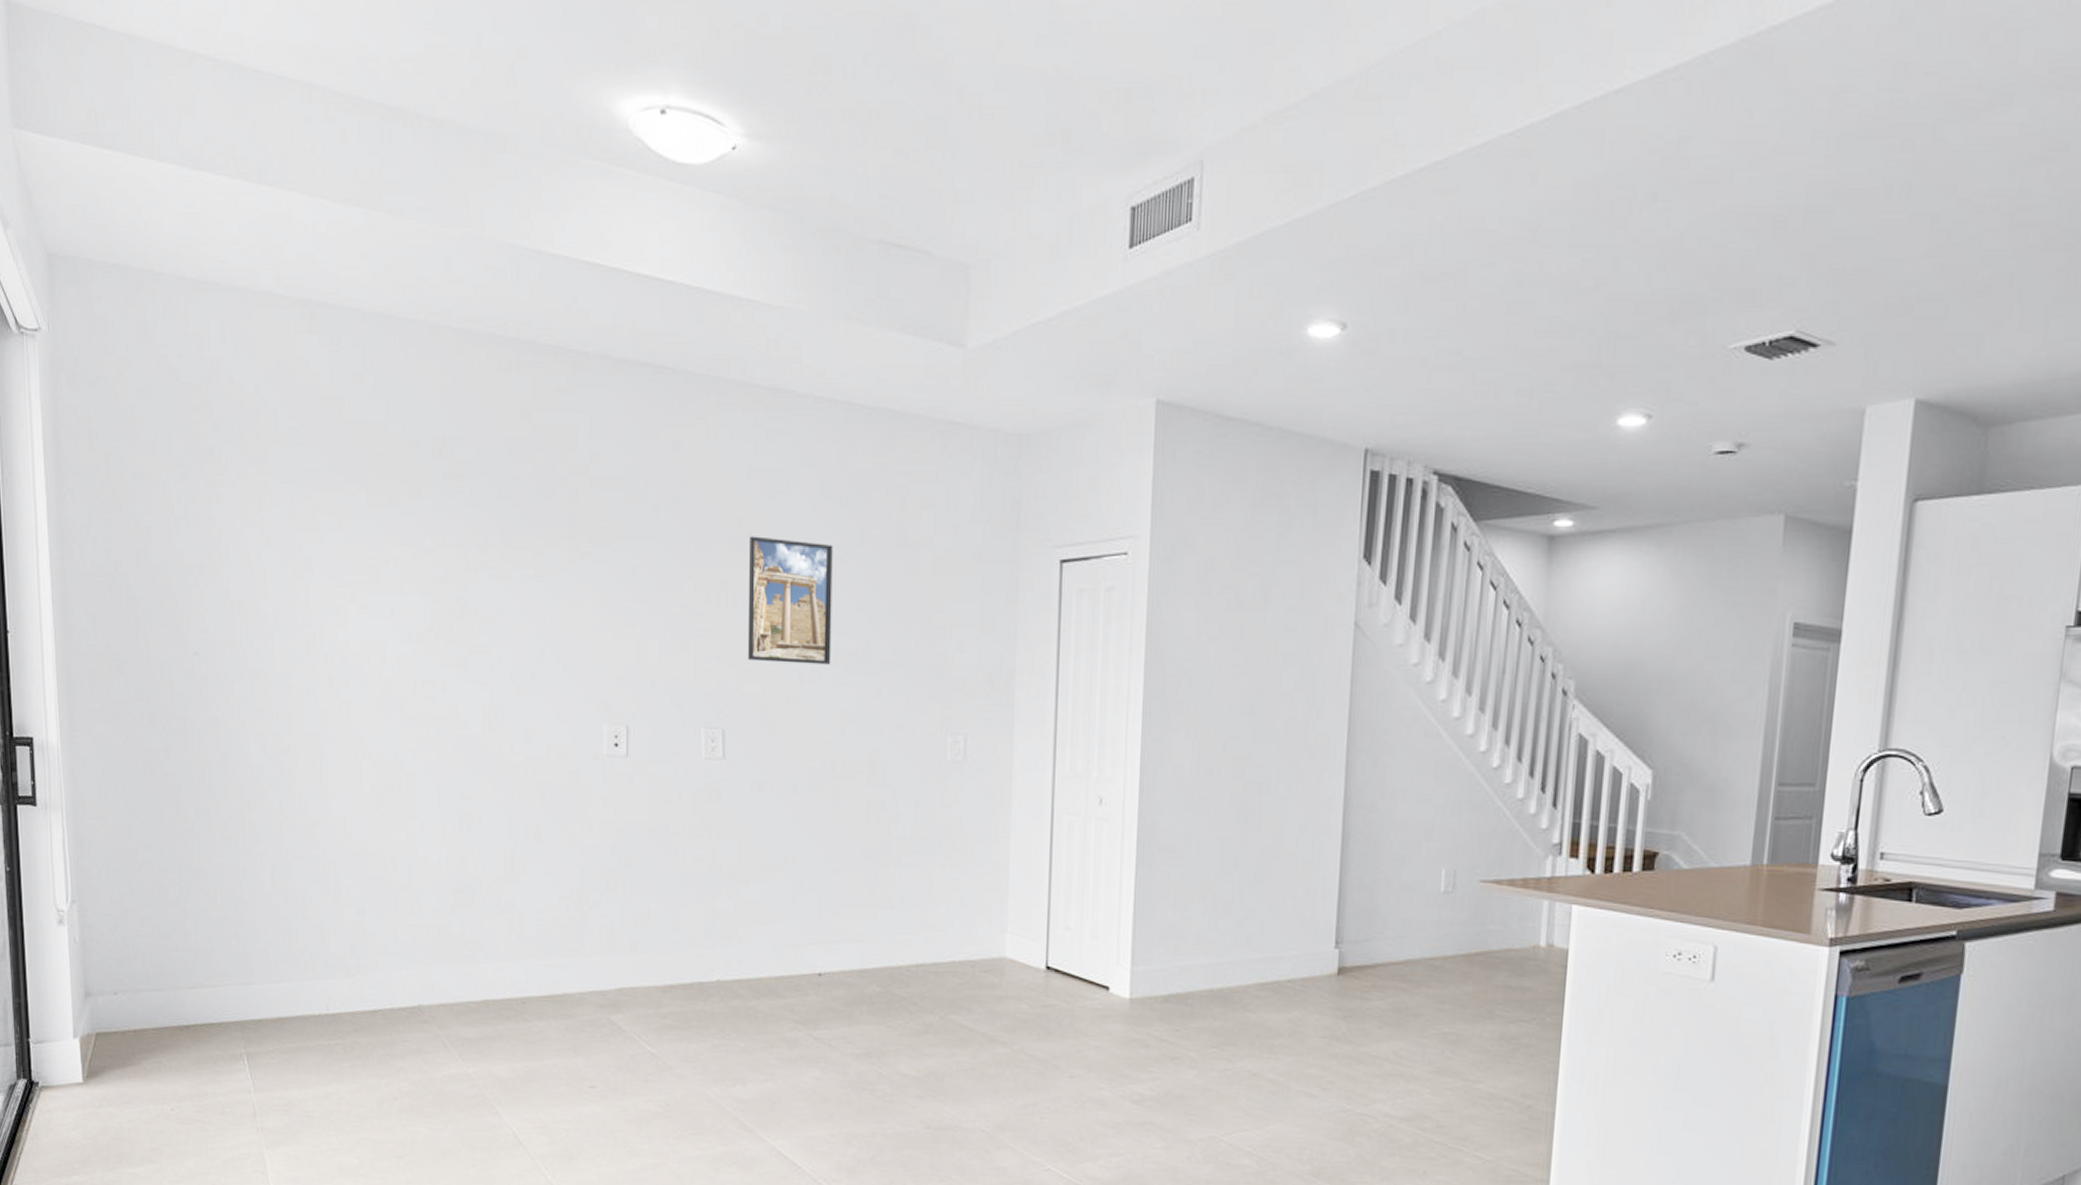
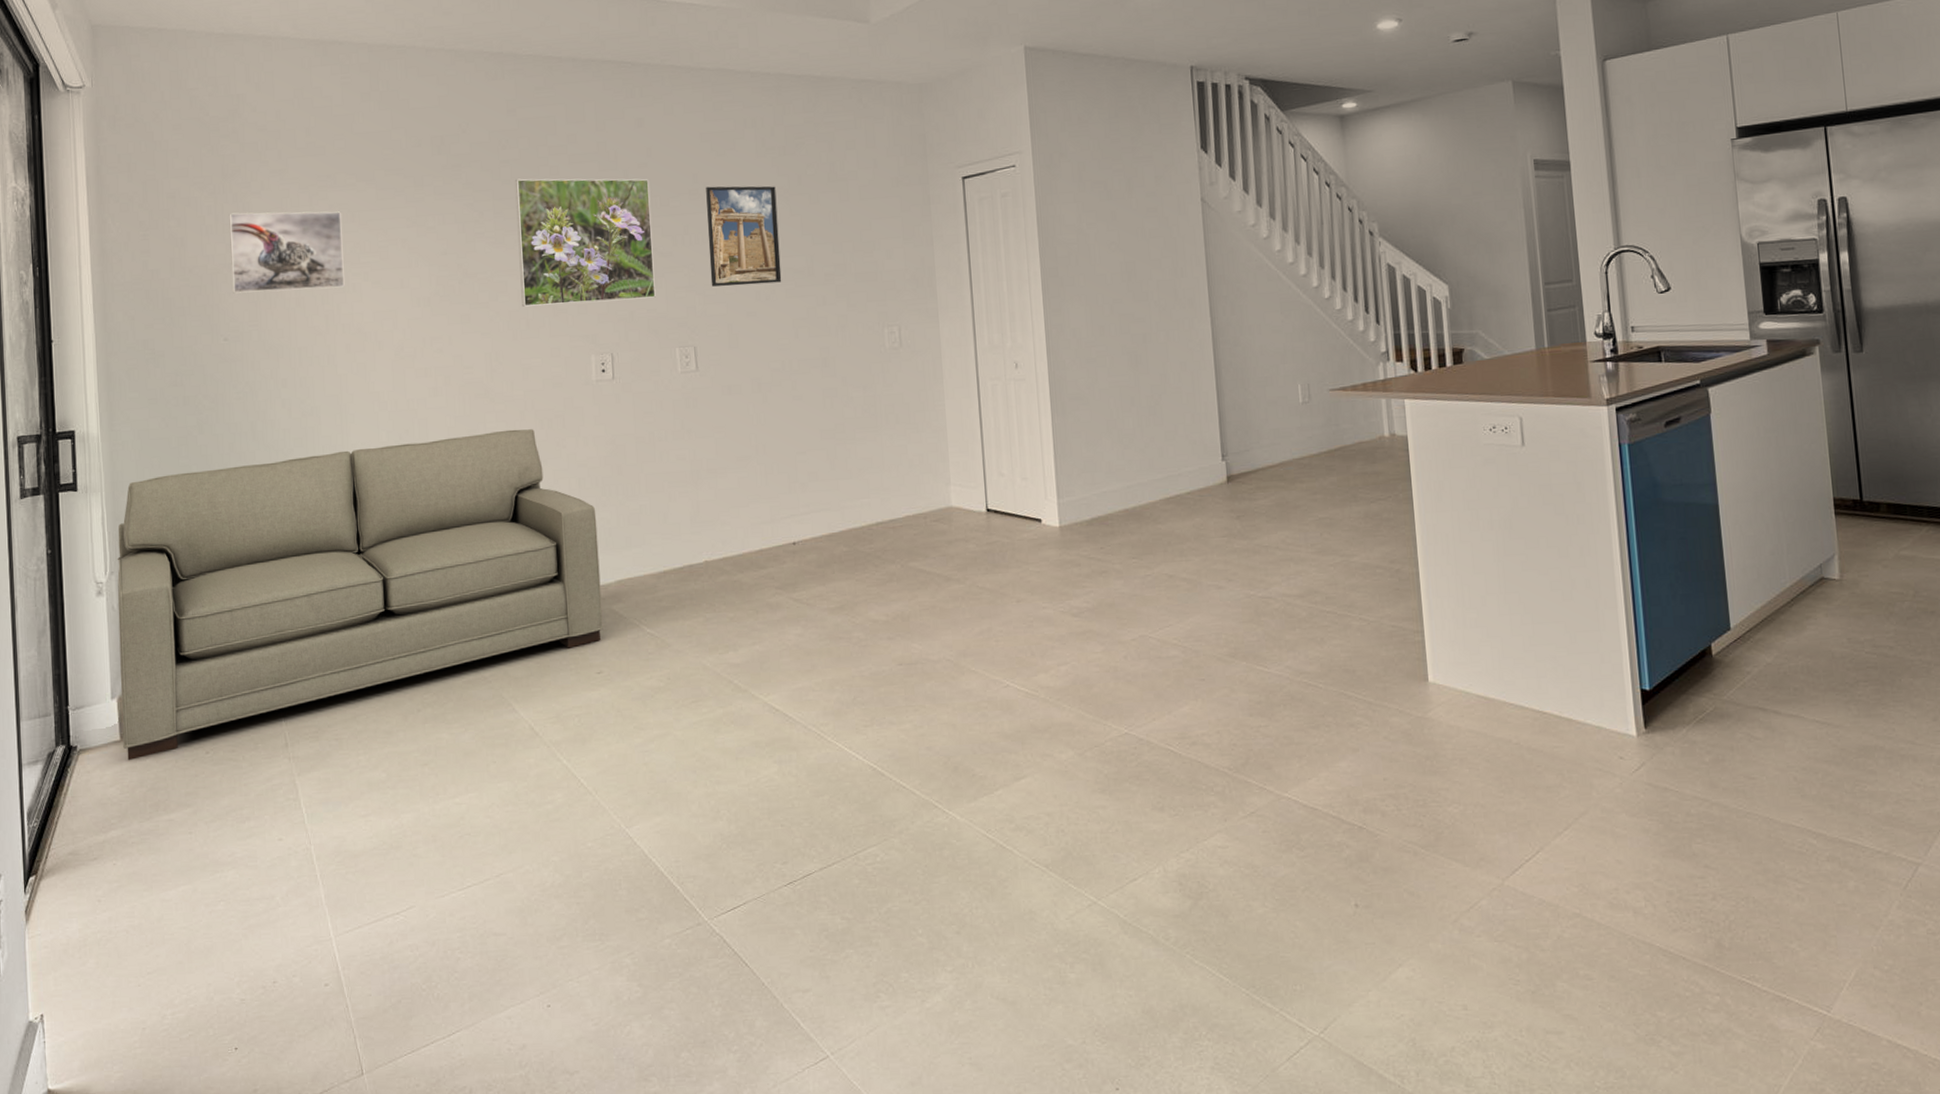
sofa: none [79,799,599,1106] -> present [117,429,603,761]
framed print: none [200,504,328,608] -> present [229,211,345,294]
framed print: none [526,500,684,665] -> present [515,178,656,307]

